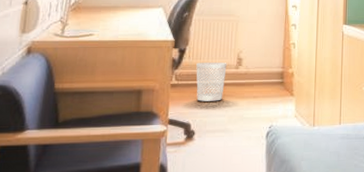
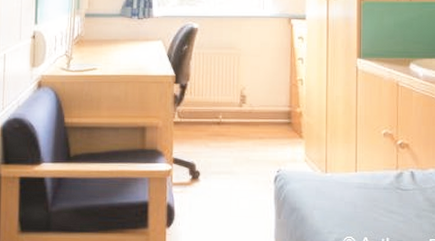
wastebasket: present [196,63,227,101] -> none [198,99,230,141]

